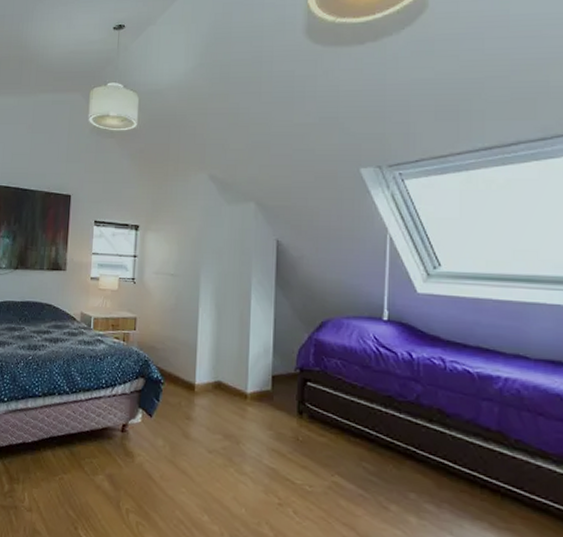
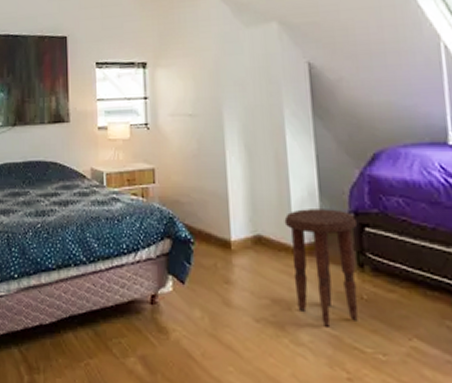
side table: none [241,362,302,461] -> present [284,209,358,327]

